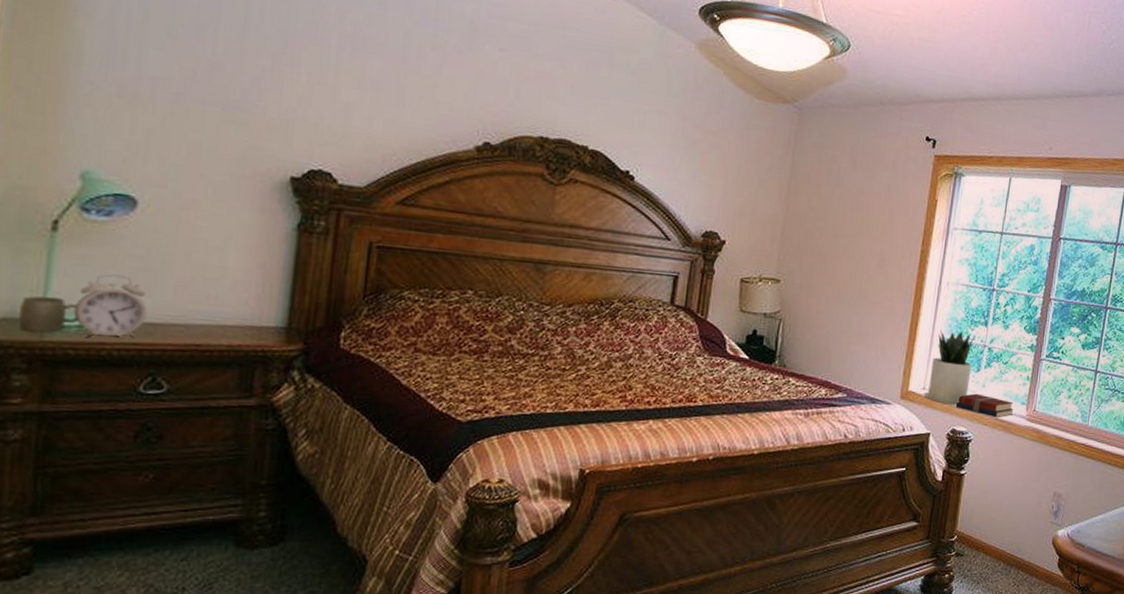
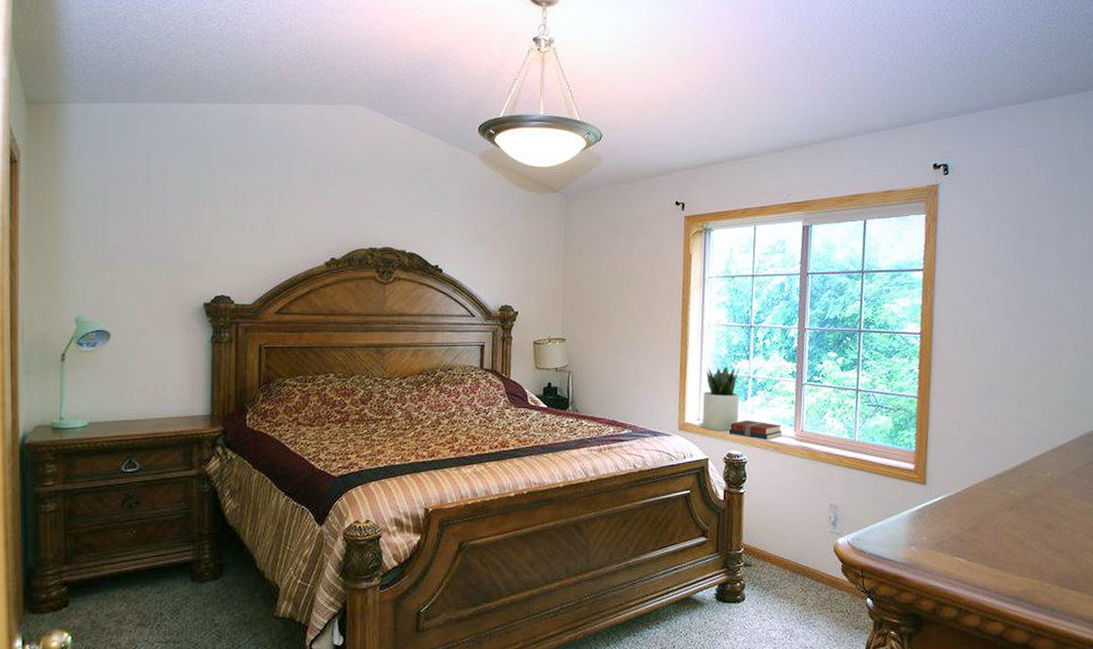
mug: present [19,295,77,333] -> none [47,407,81,434]
alarm clock: present [73,274,148,337] -> none [78,388,123,434]

